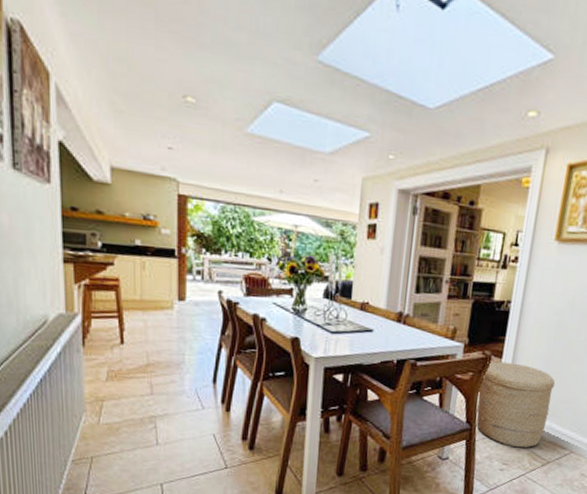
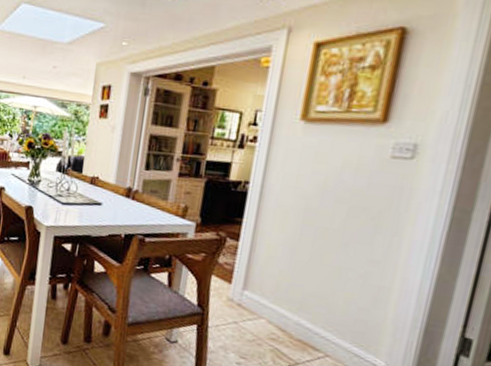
basket: present [476,361,556,448] -> none [209,243,304,344]

